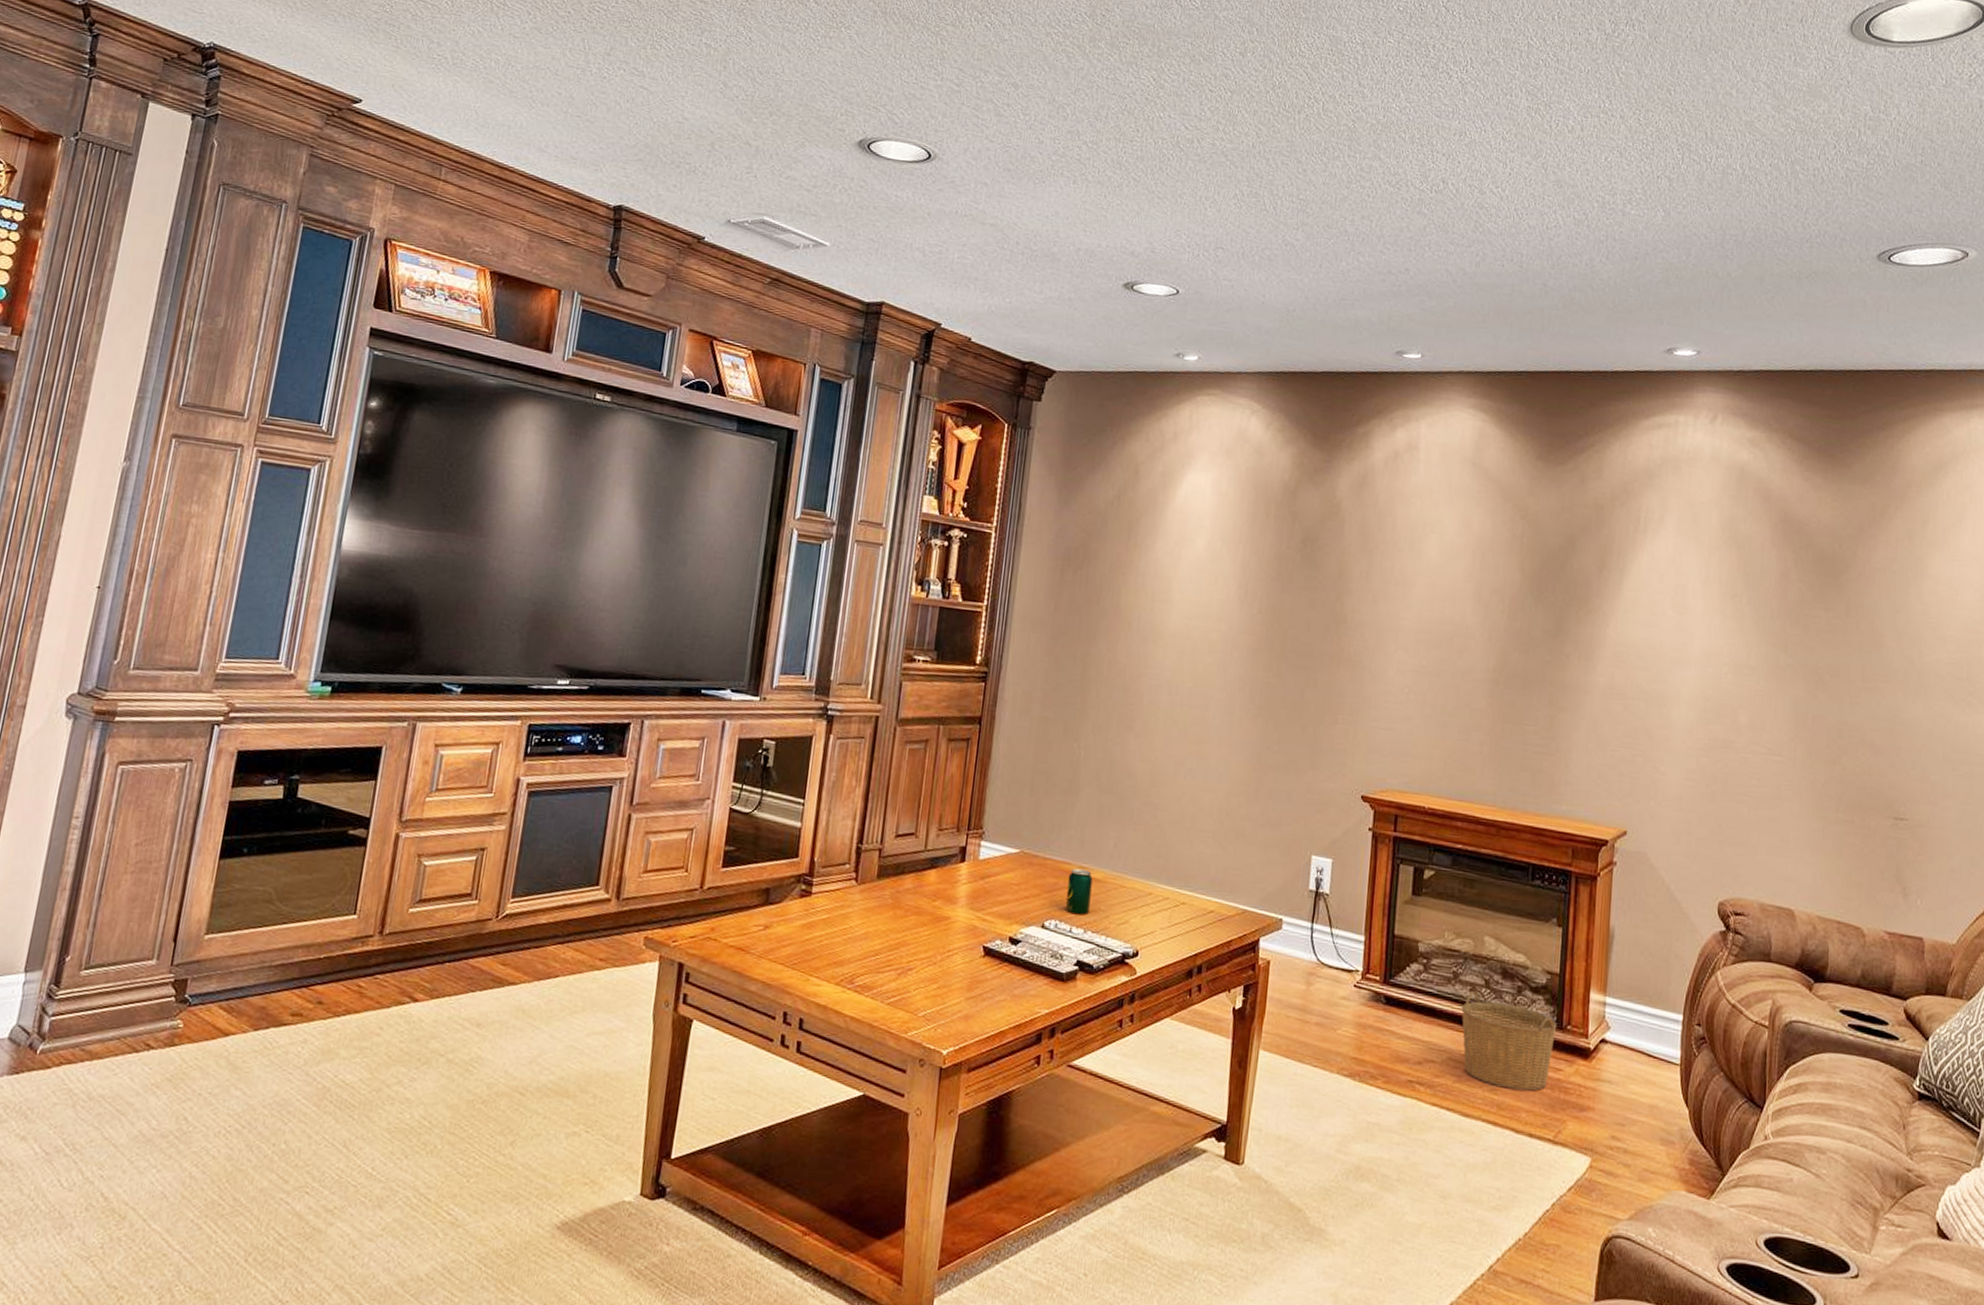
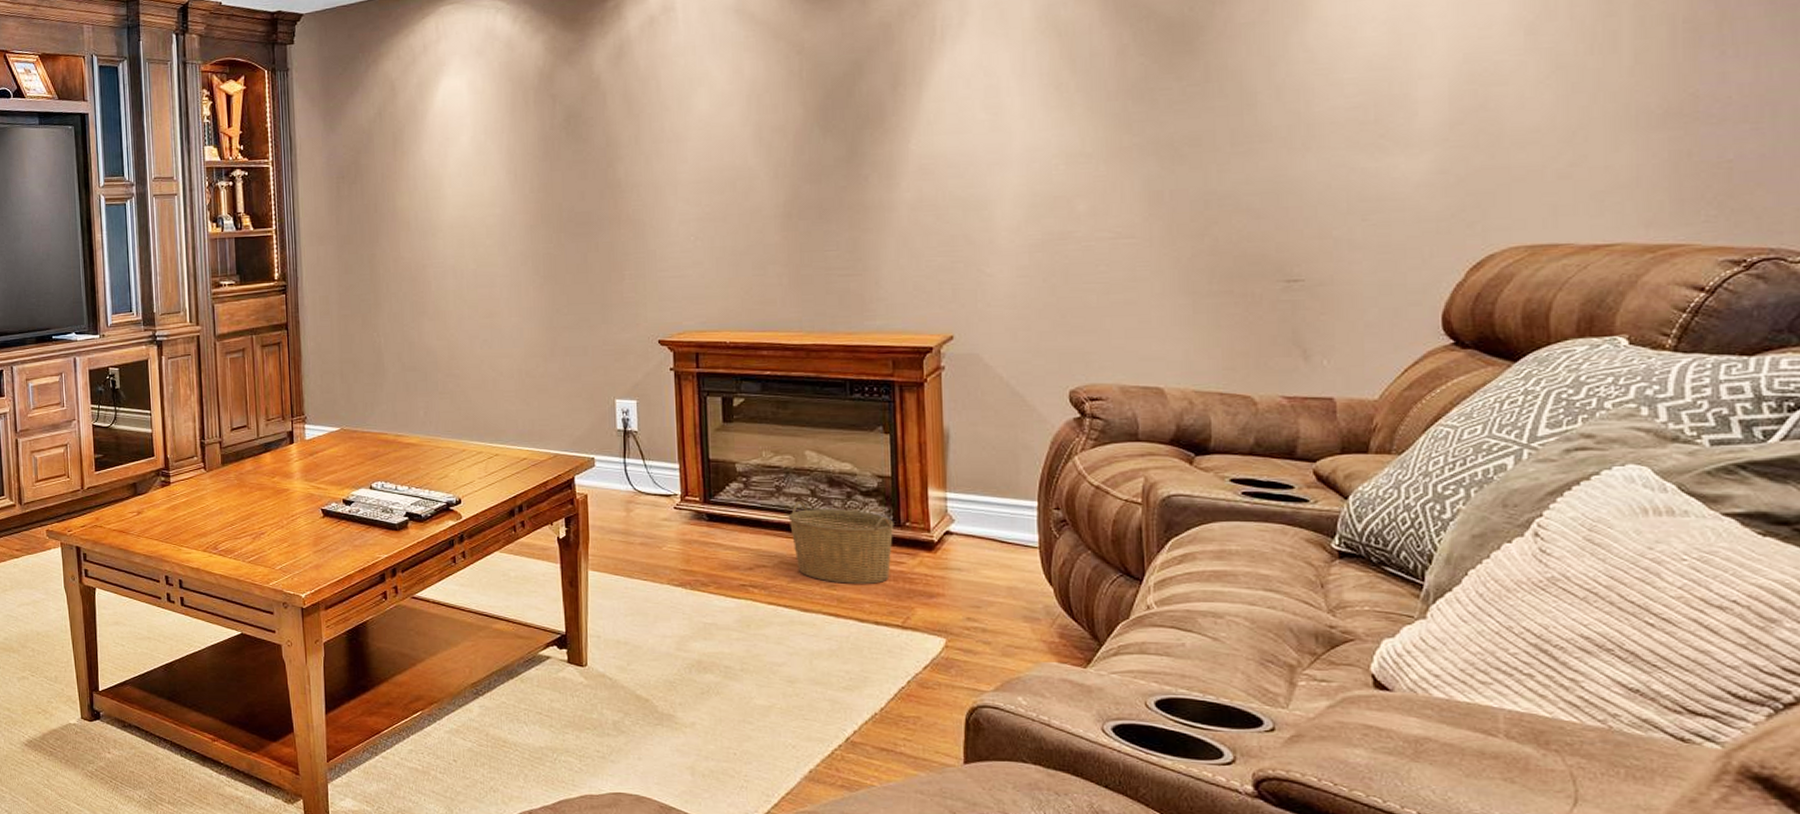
beverage can: present [1065,868,1093,917] -> none [387,437,410,476]

